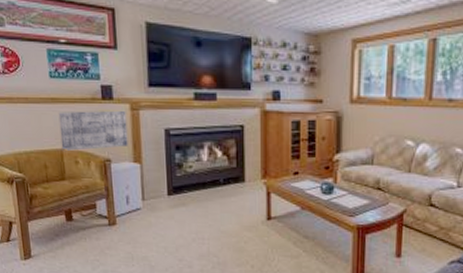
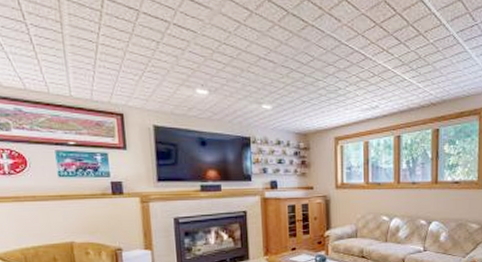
wall art: present [58,110,128,151] -> none [67,203,139,243]

